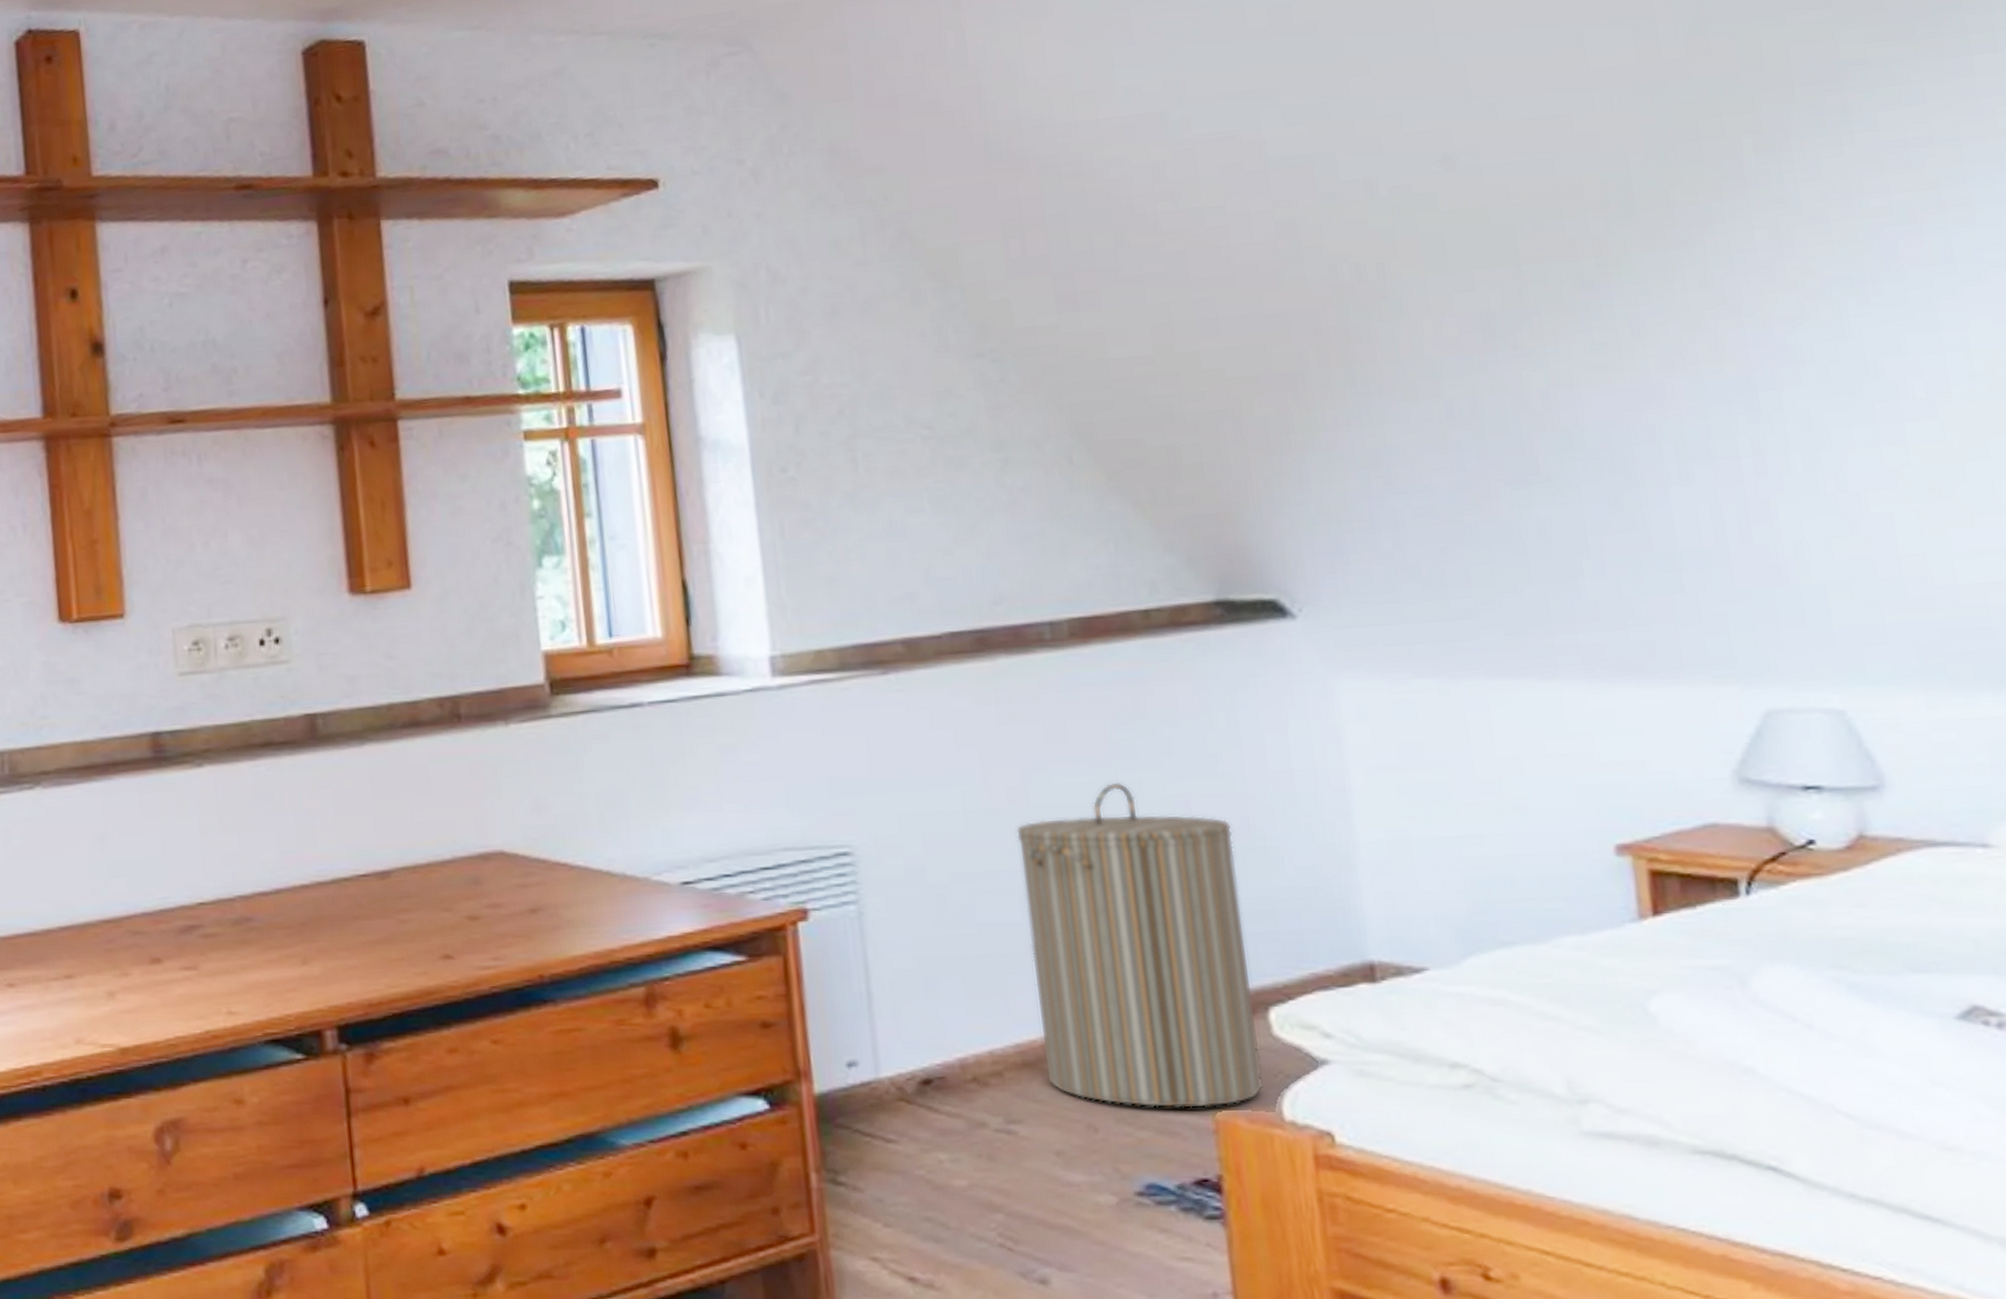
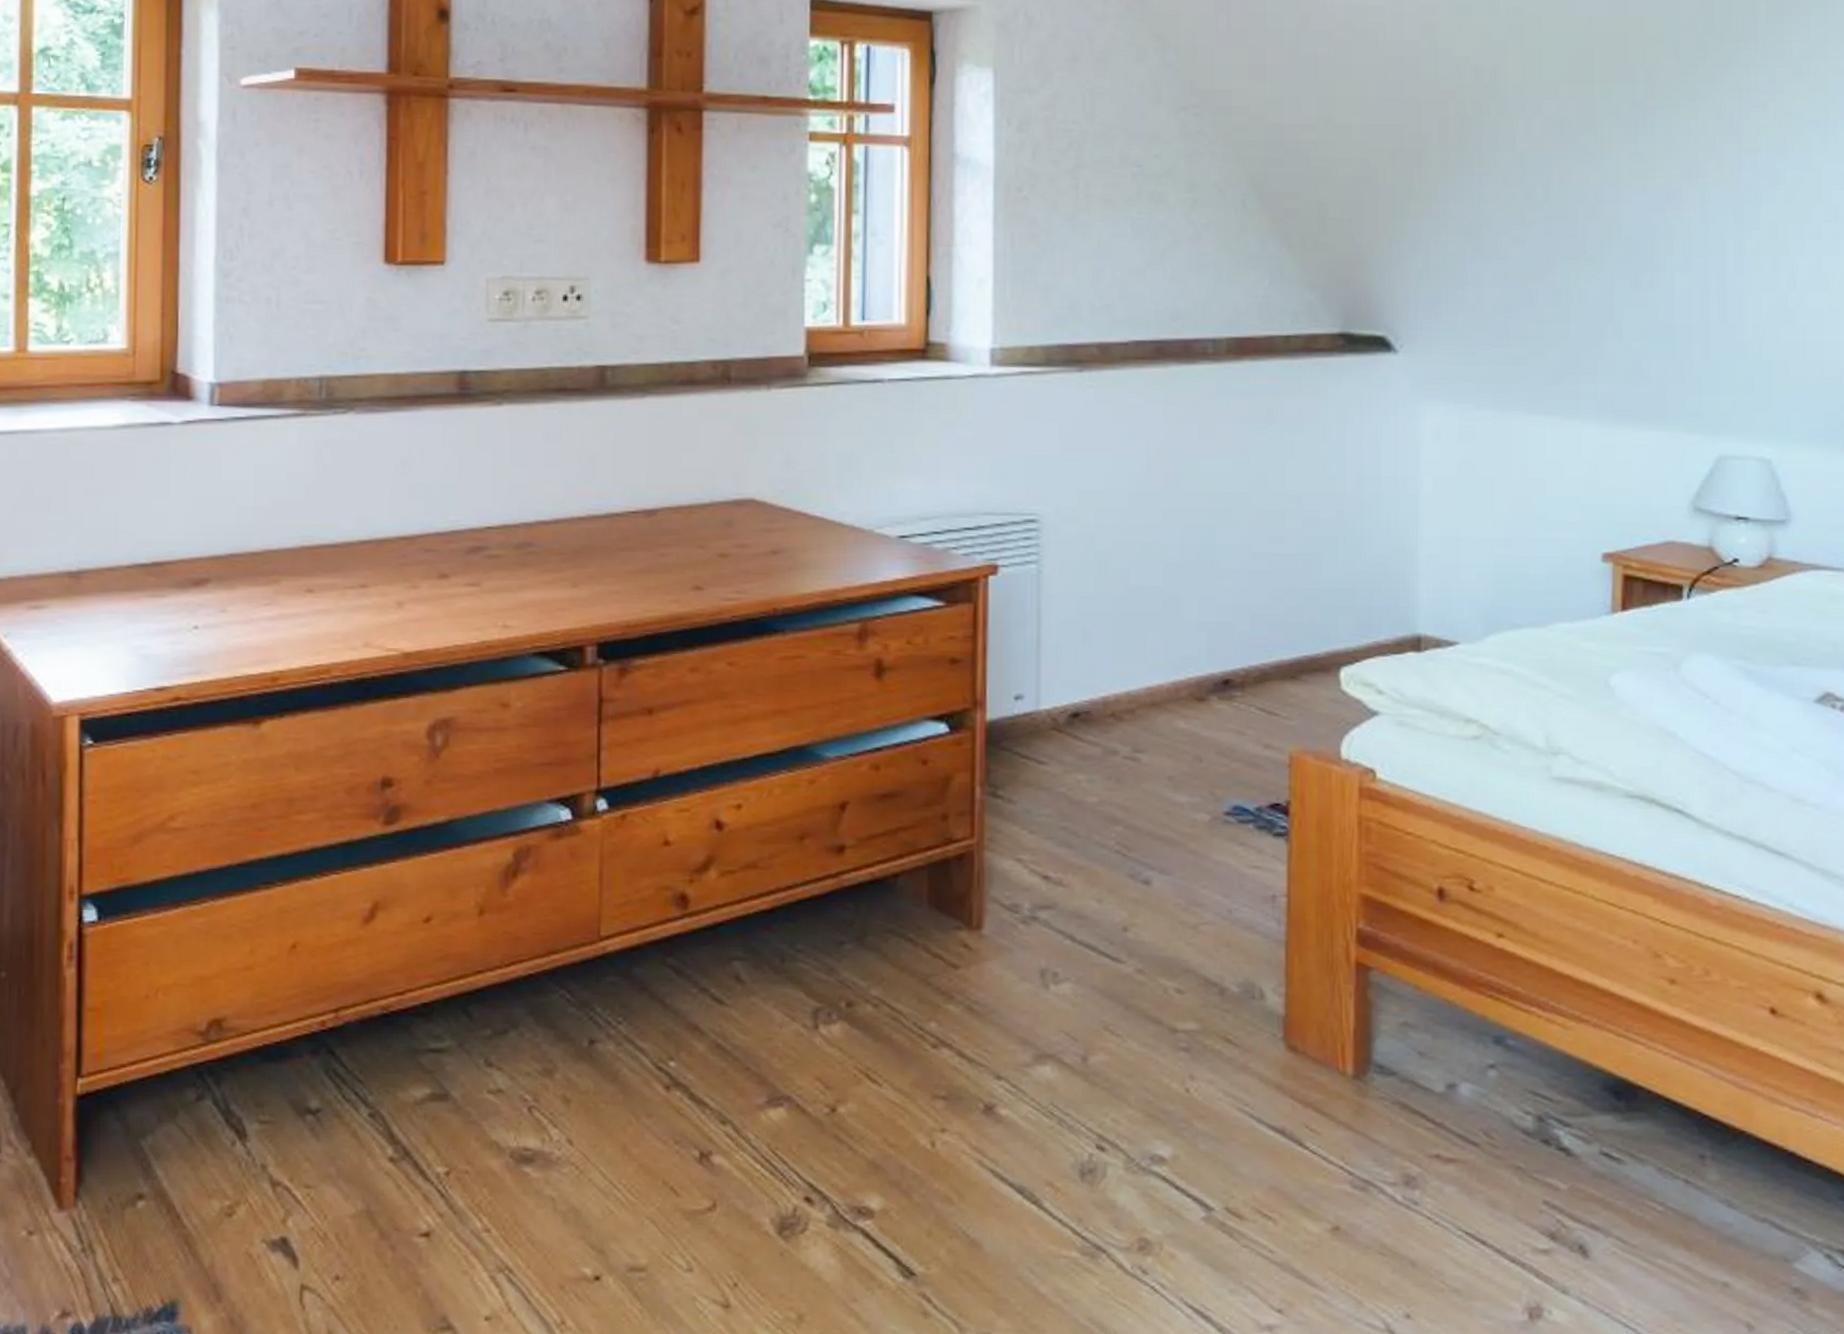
laundry hamper: present [1015,782,1265,1108] -> none [1167,476,1331,746]

